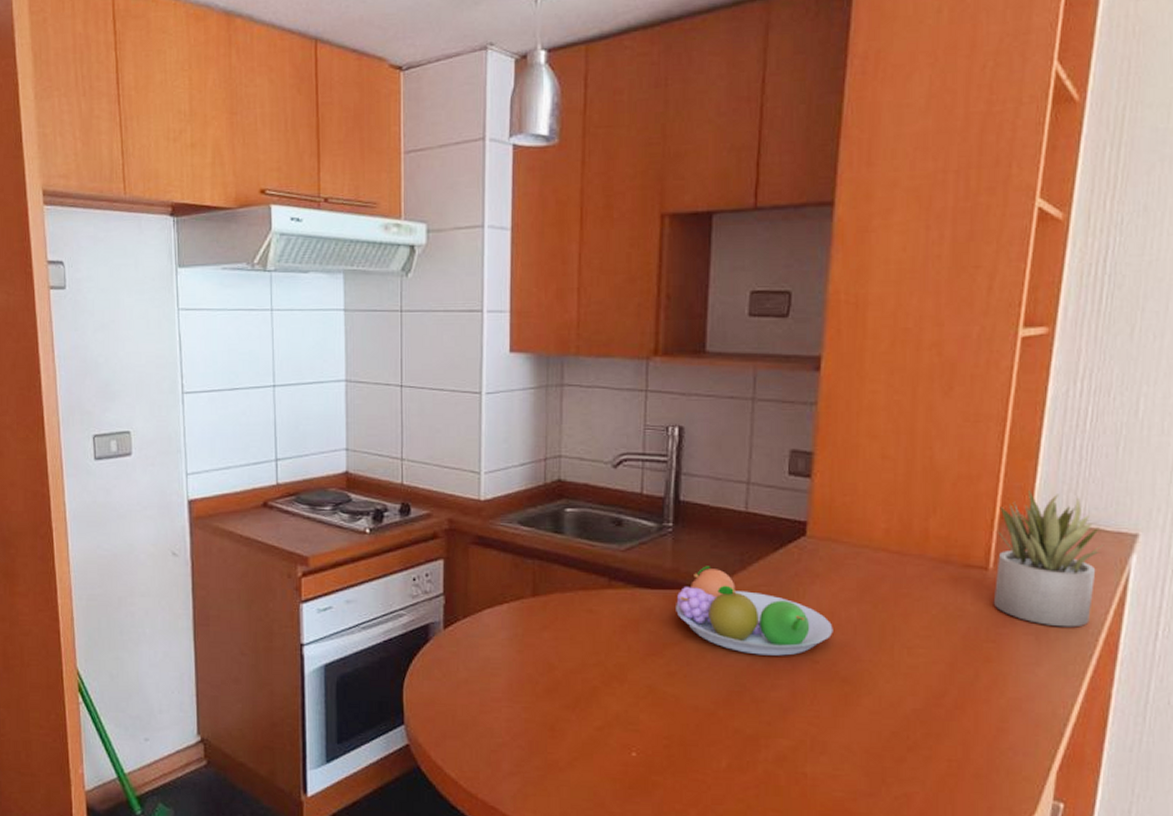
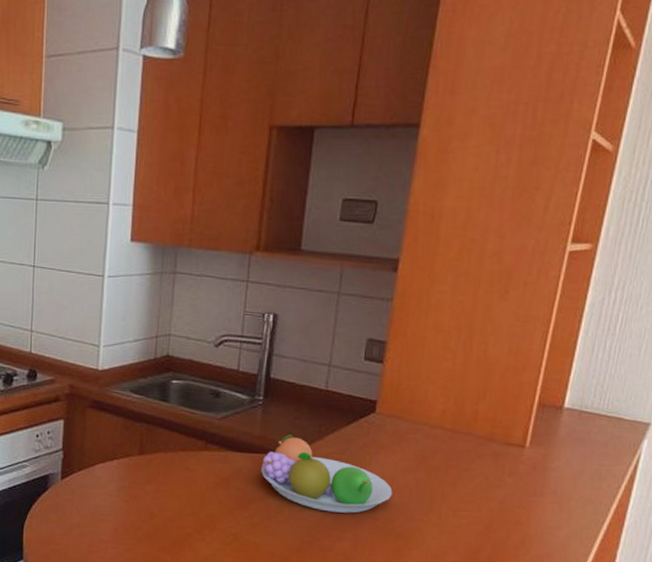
succulent plant: present [993,491,1103,628] -> none [526,382,621,499]

